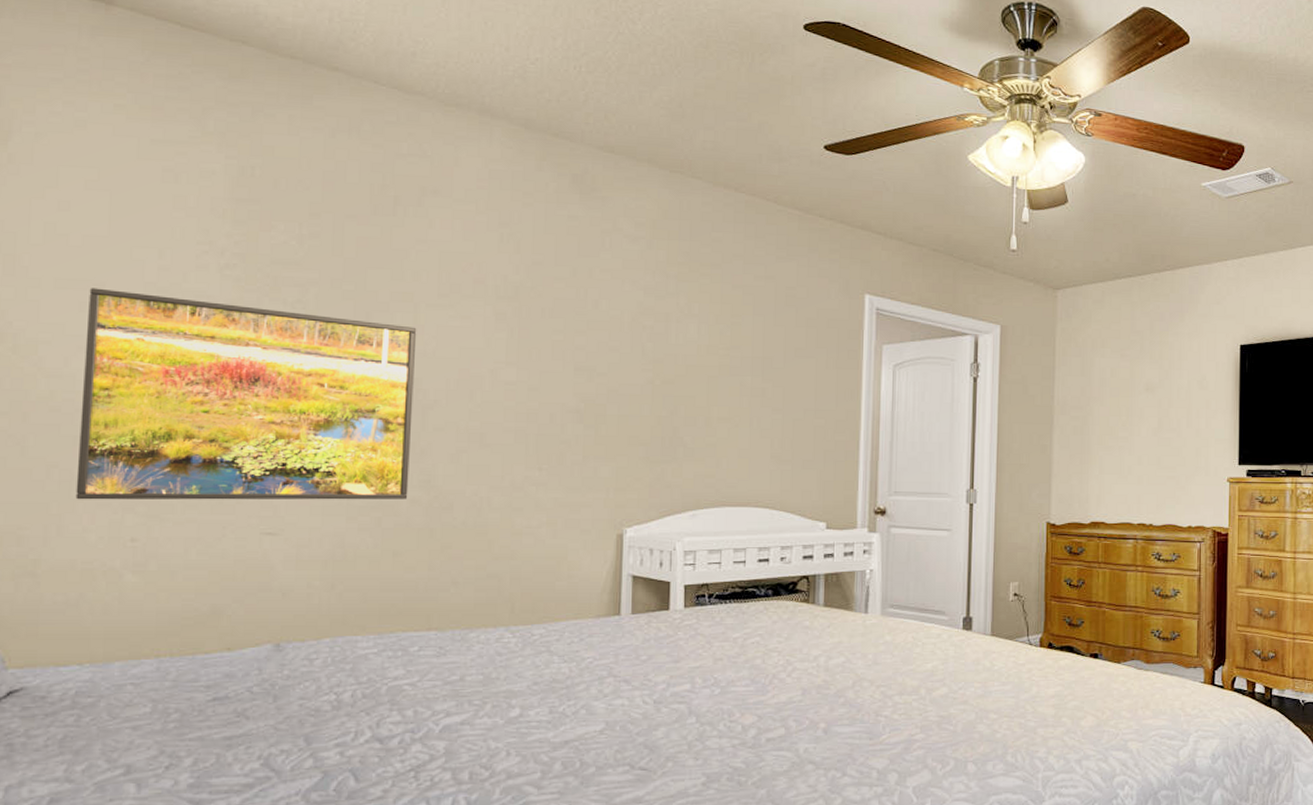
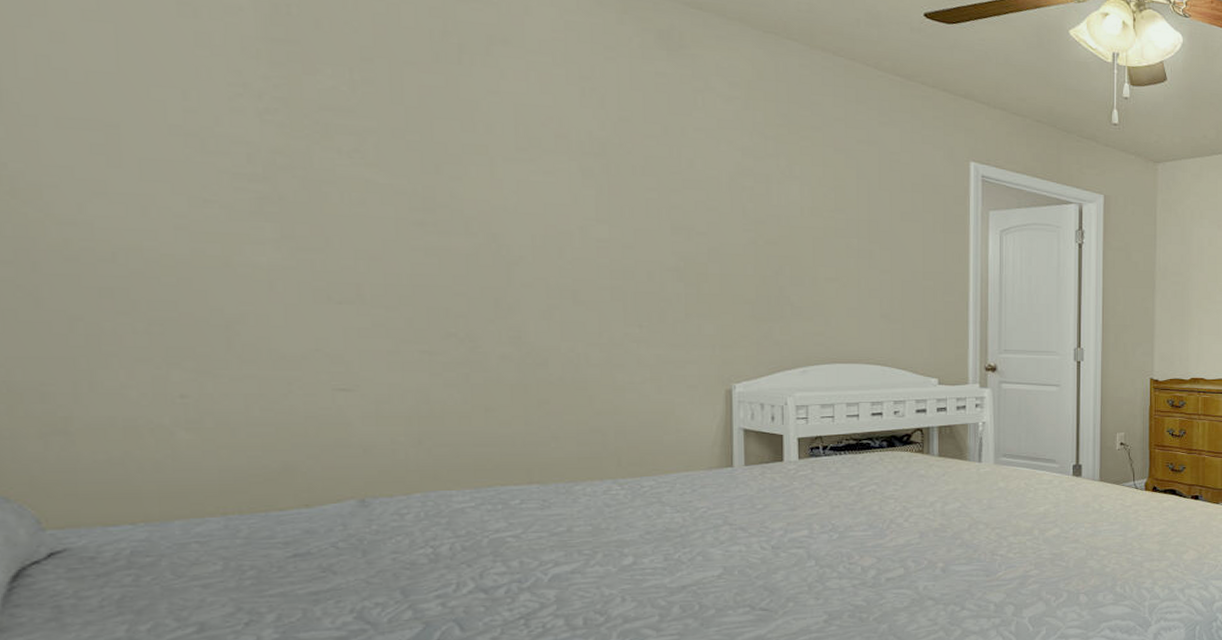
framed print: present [75,288,417,500] -> none [100,129,497,356]

